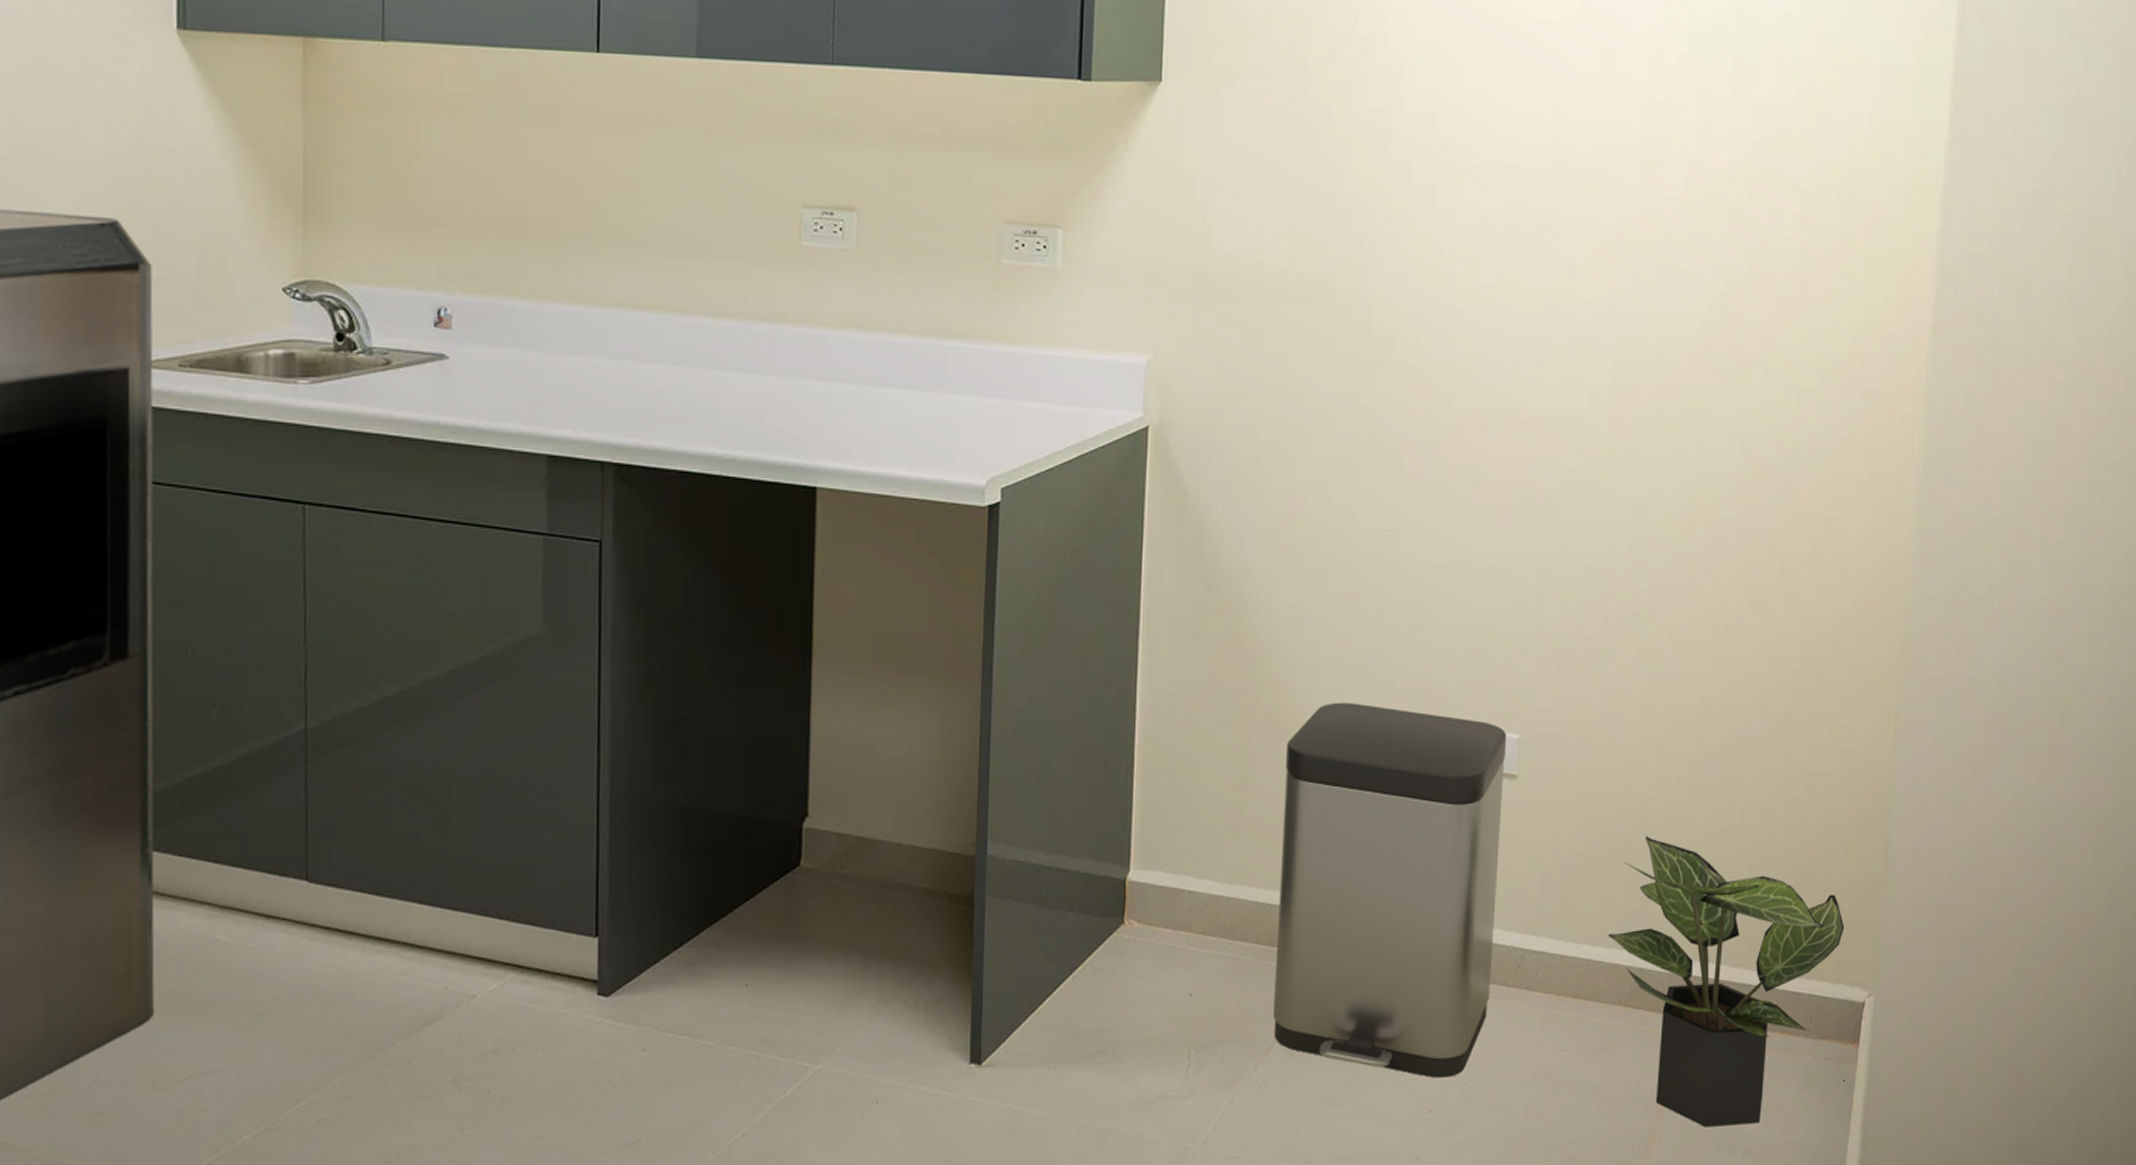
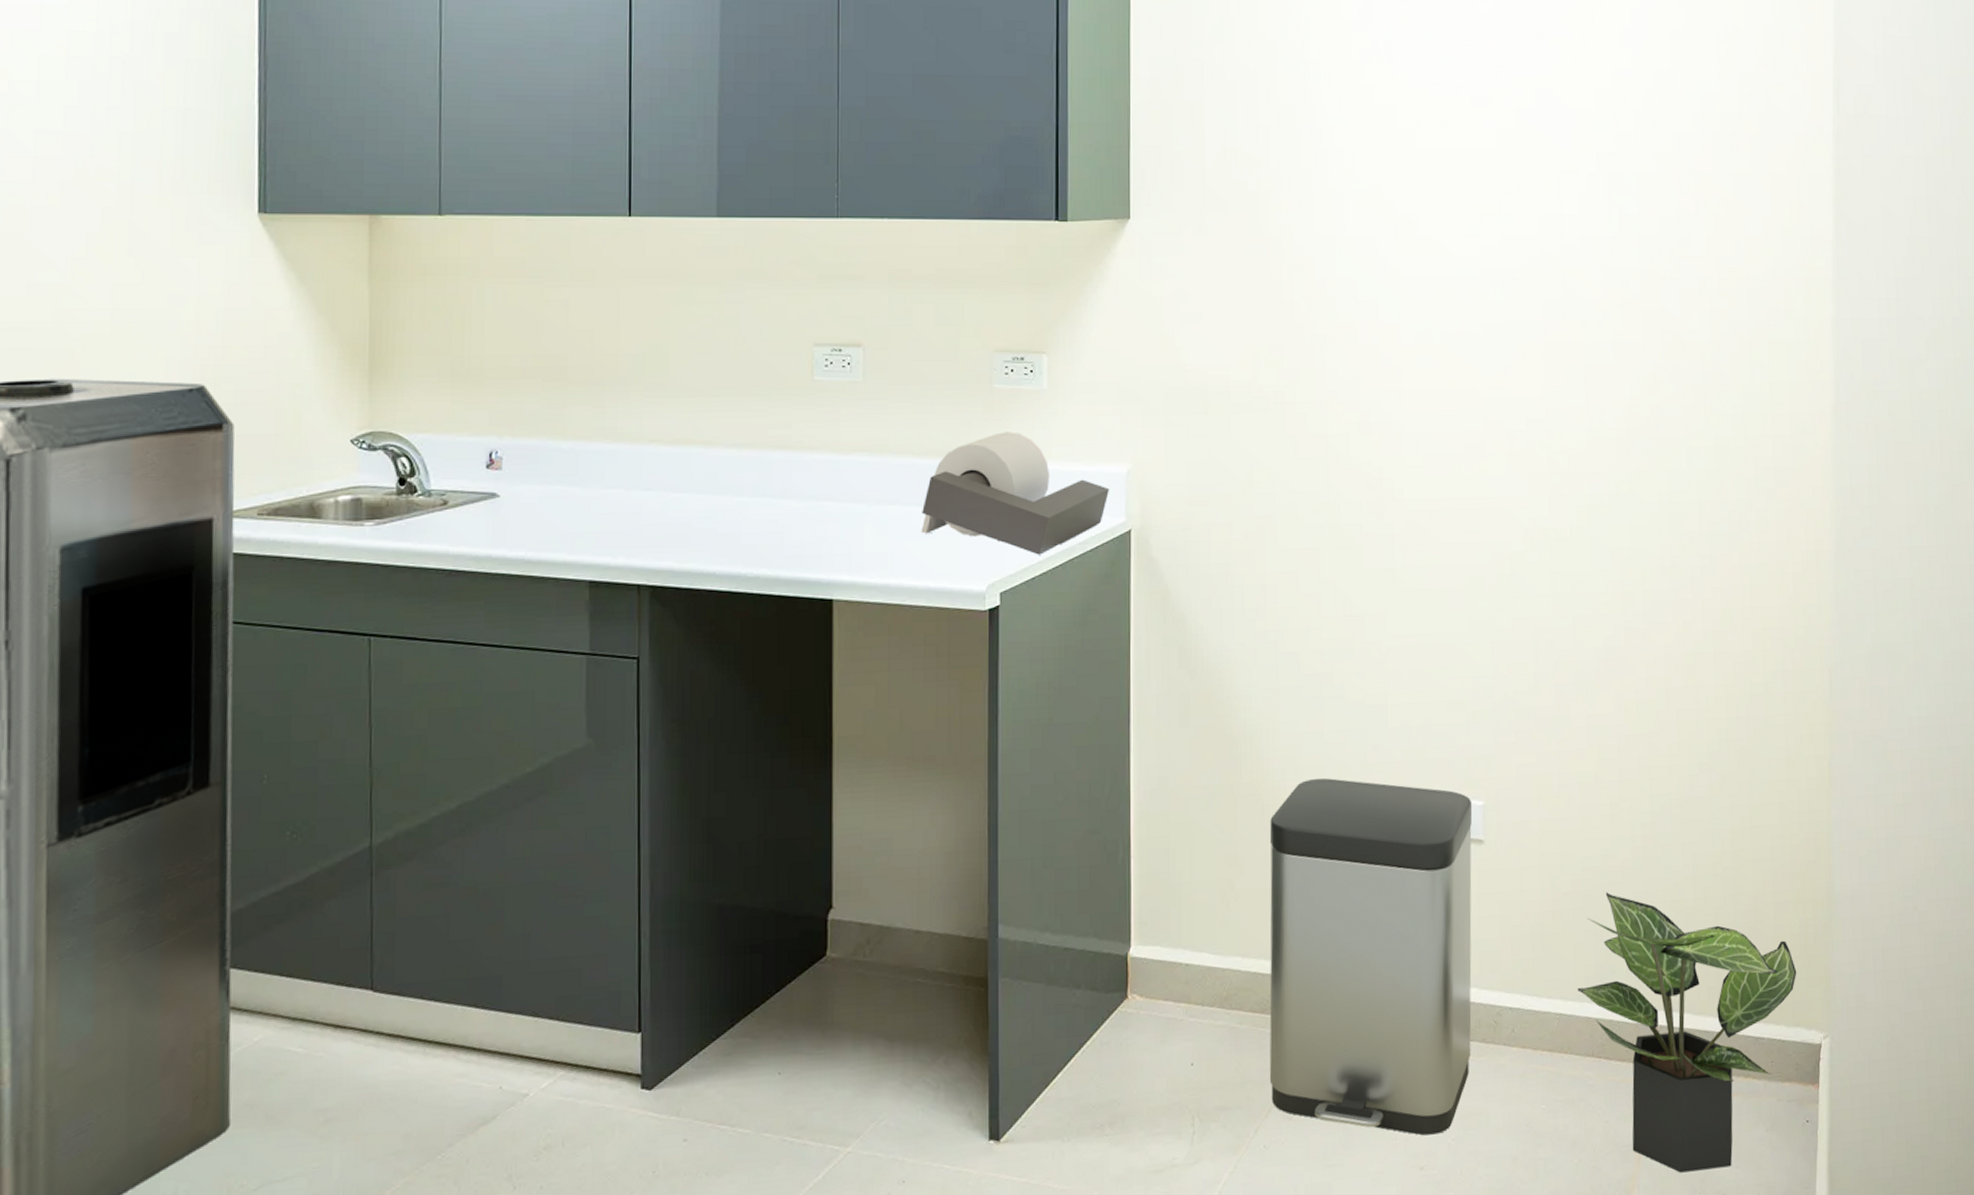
paper towel holder: none [916,312,1126,449] -> present [921,431,1109,555]

